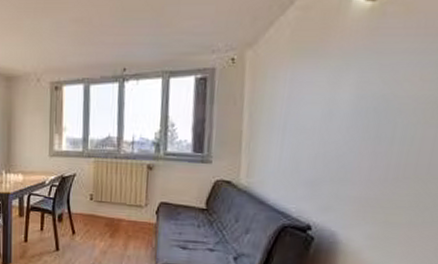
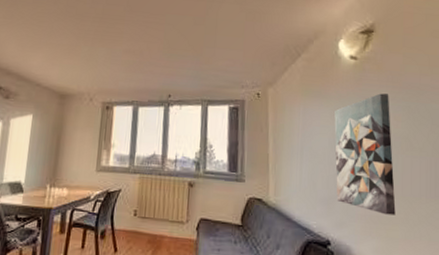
wall art: none [324,45,418,198] -> present [334,93,396,215]

